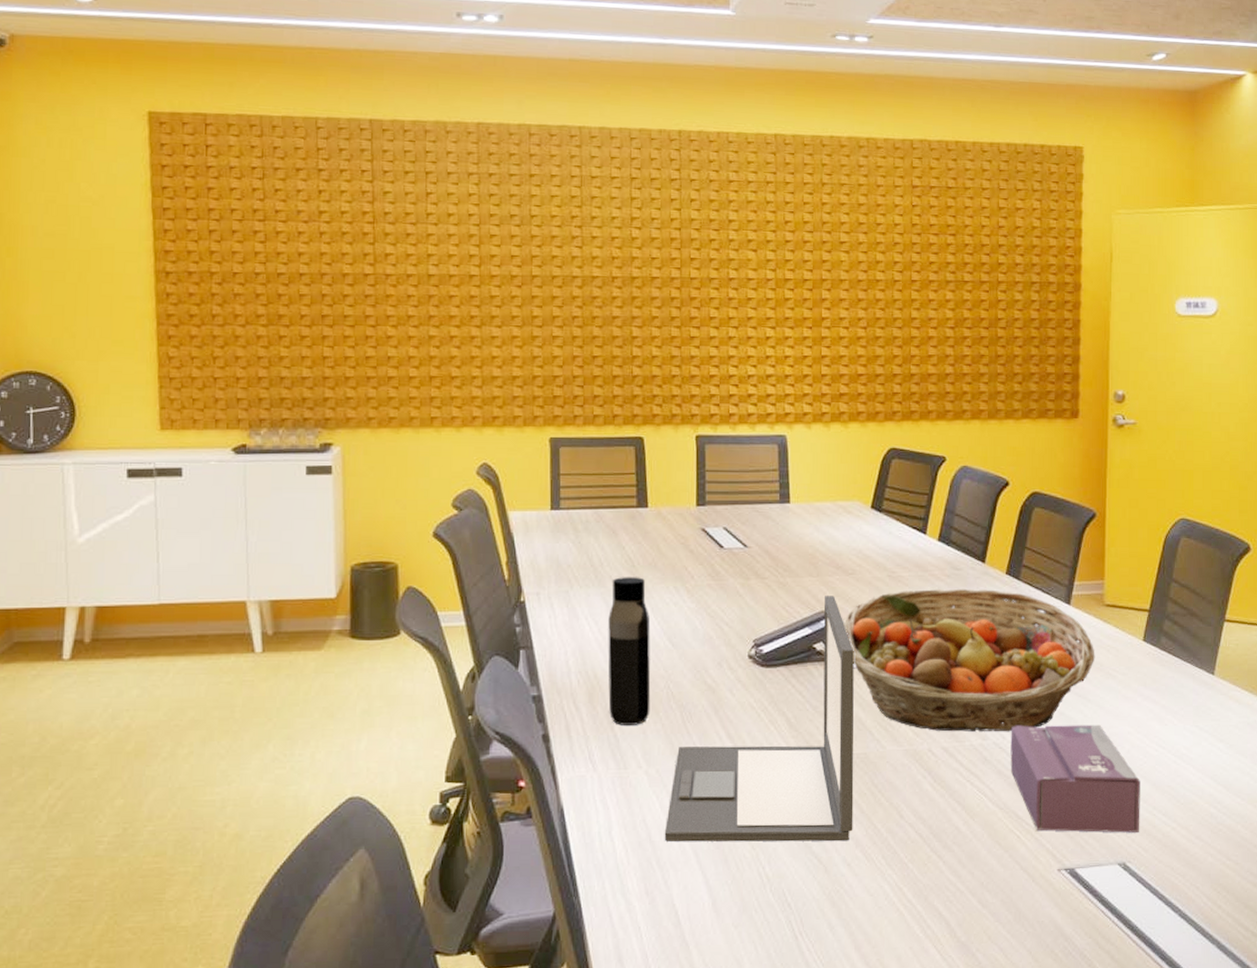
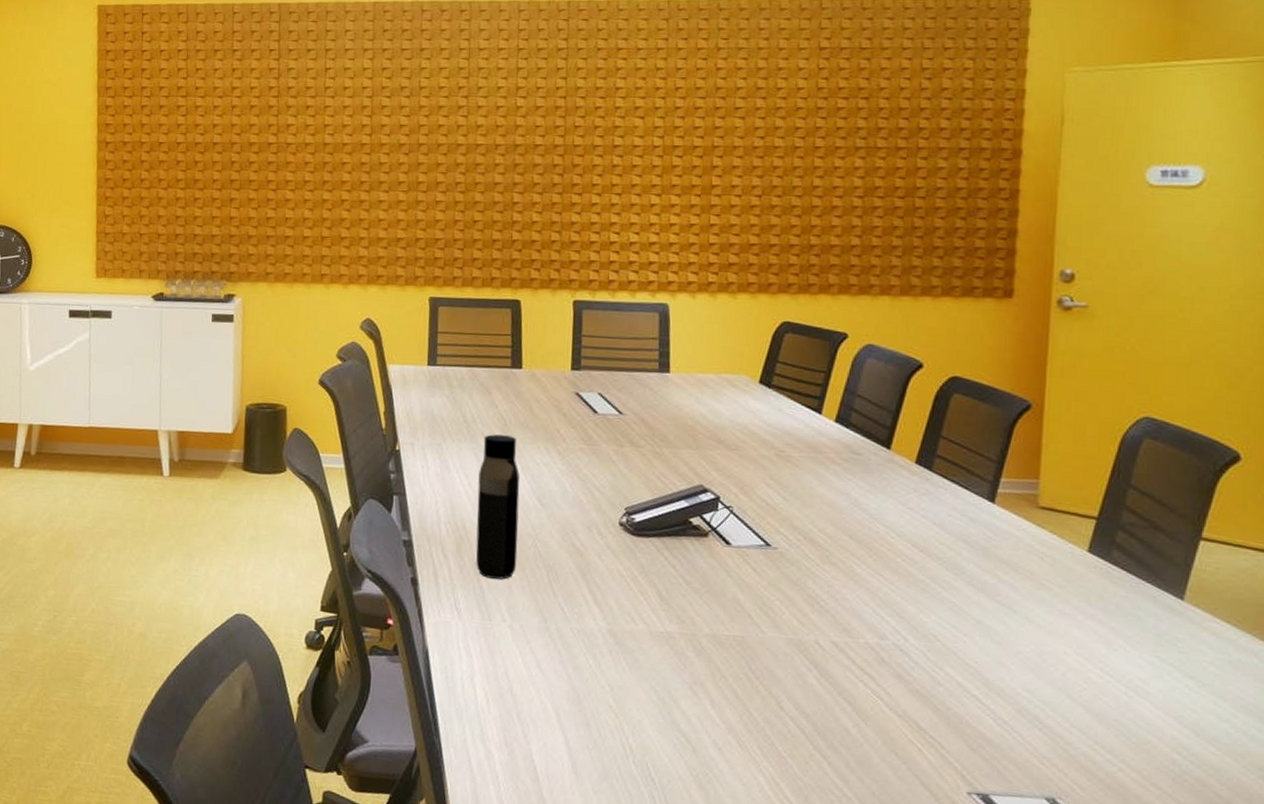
laptop: present [664,596,854,842] -> none [525,470,734,725]
fruit basket: present [843,588,1095,732] -> none [723,471,1025,635]
tissue box: present [1010,724,1140,833] -> none [912,628,1078,767]

